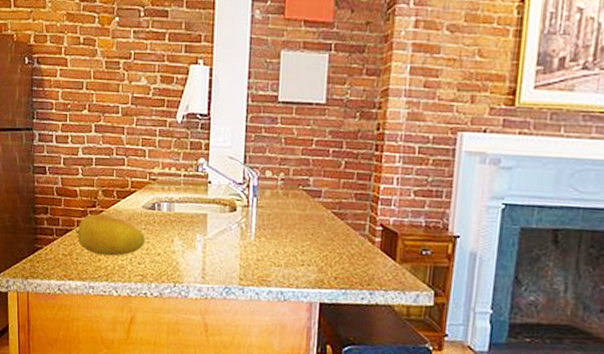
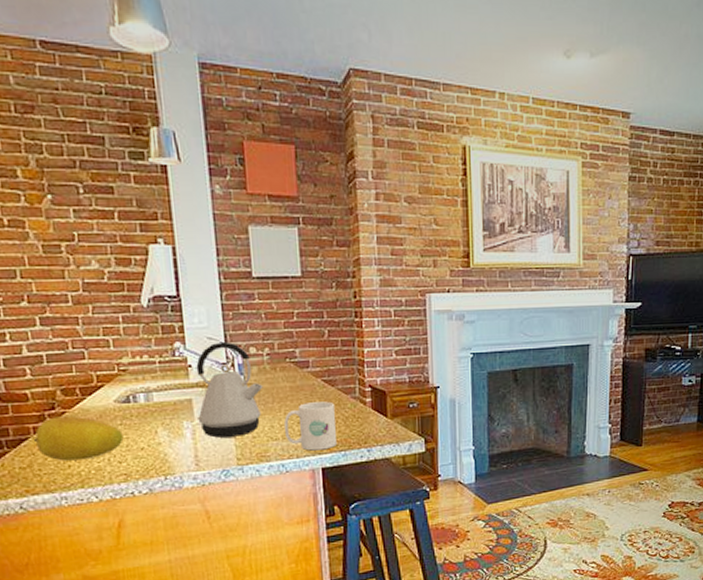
kettle: none [210,162,274,257] -> present [196,341,263,438]
mug: none [287,233,341,285] -> present [283,401,336,451]

